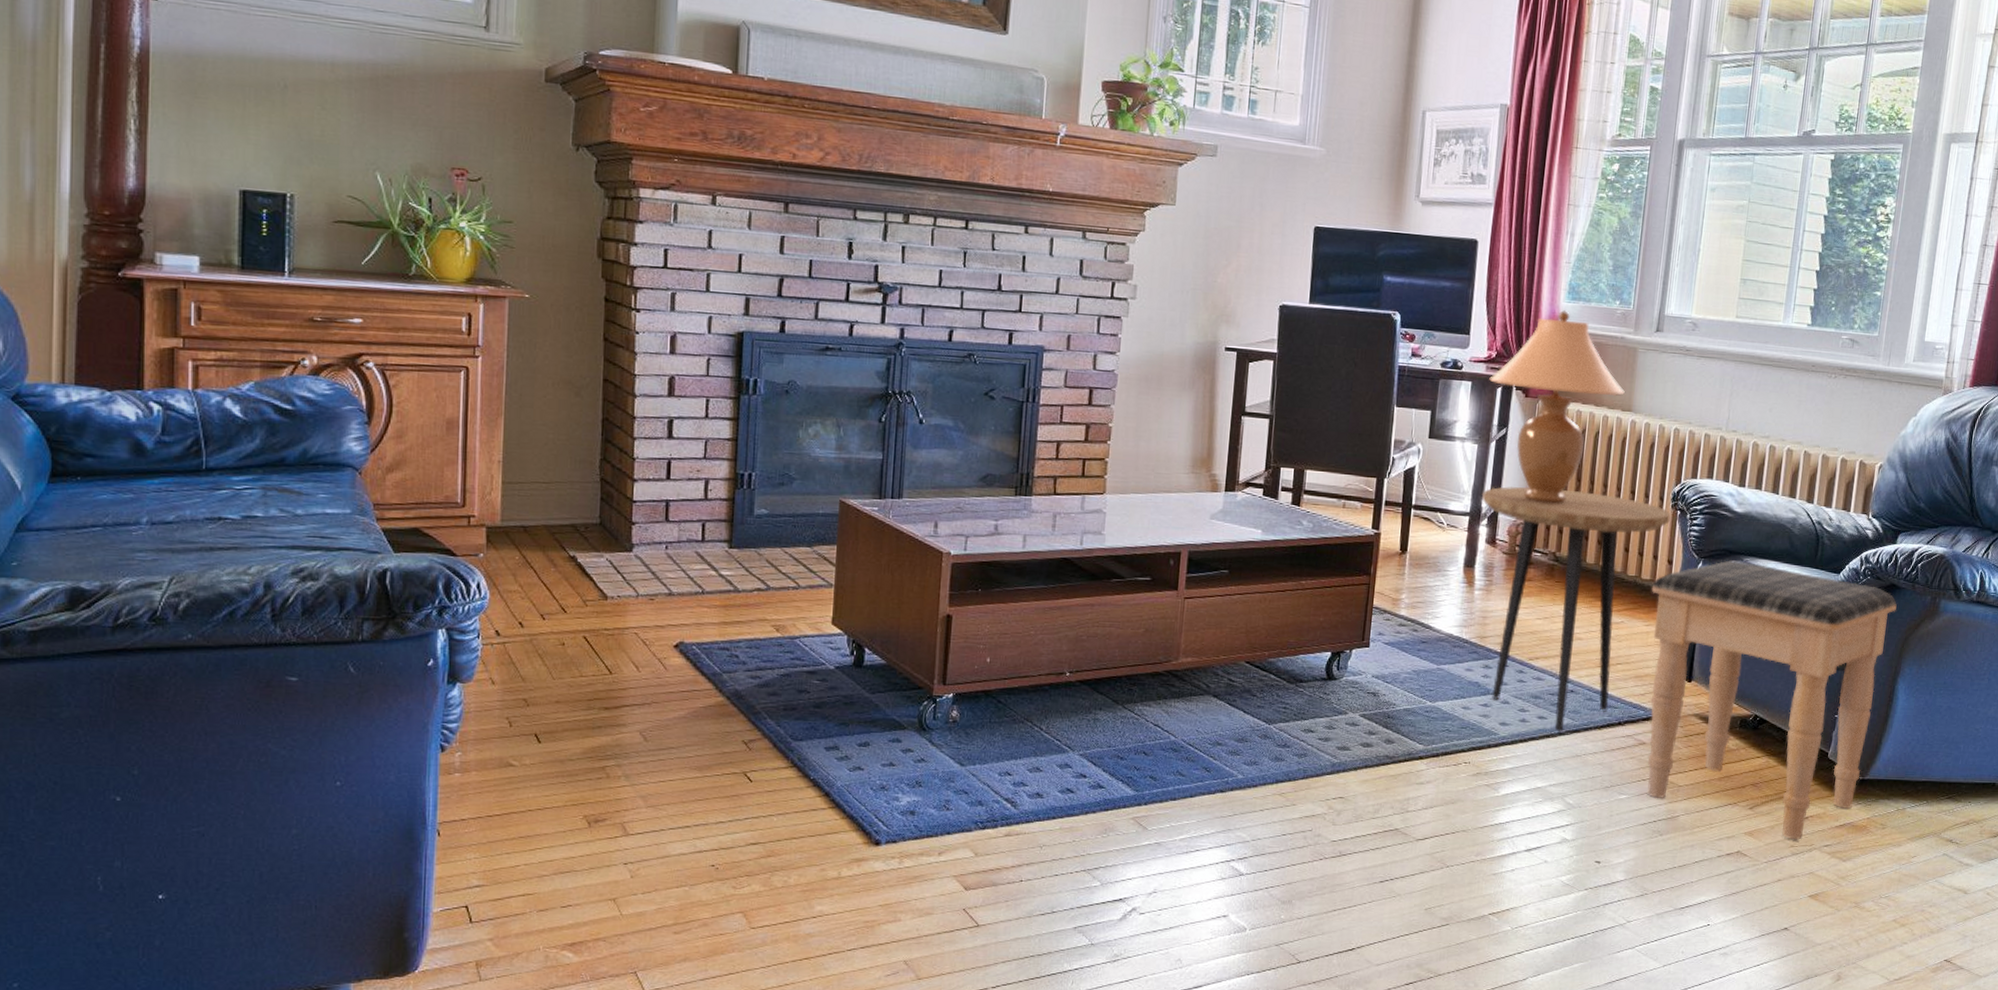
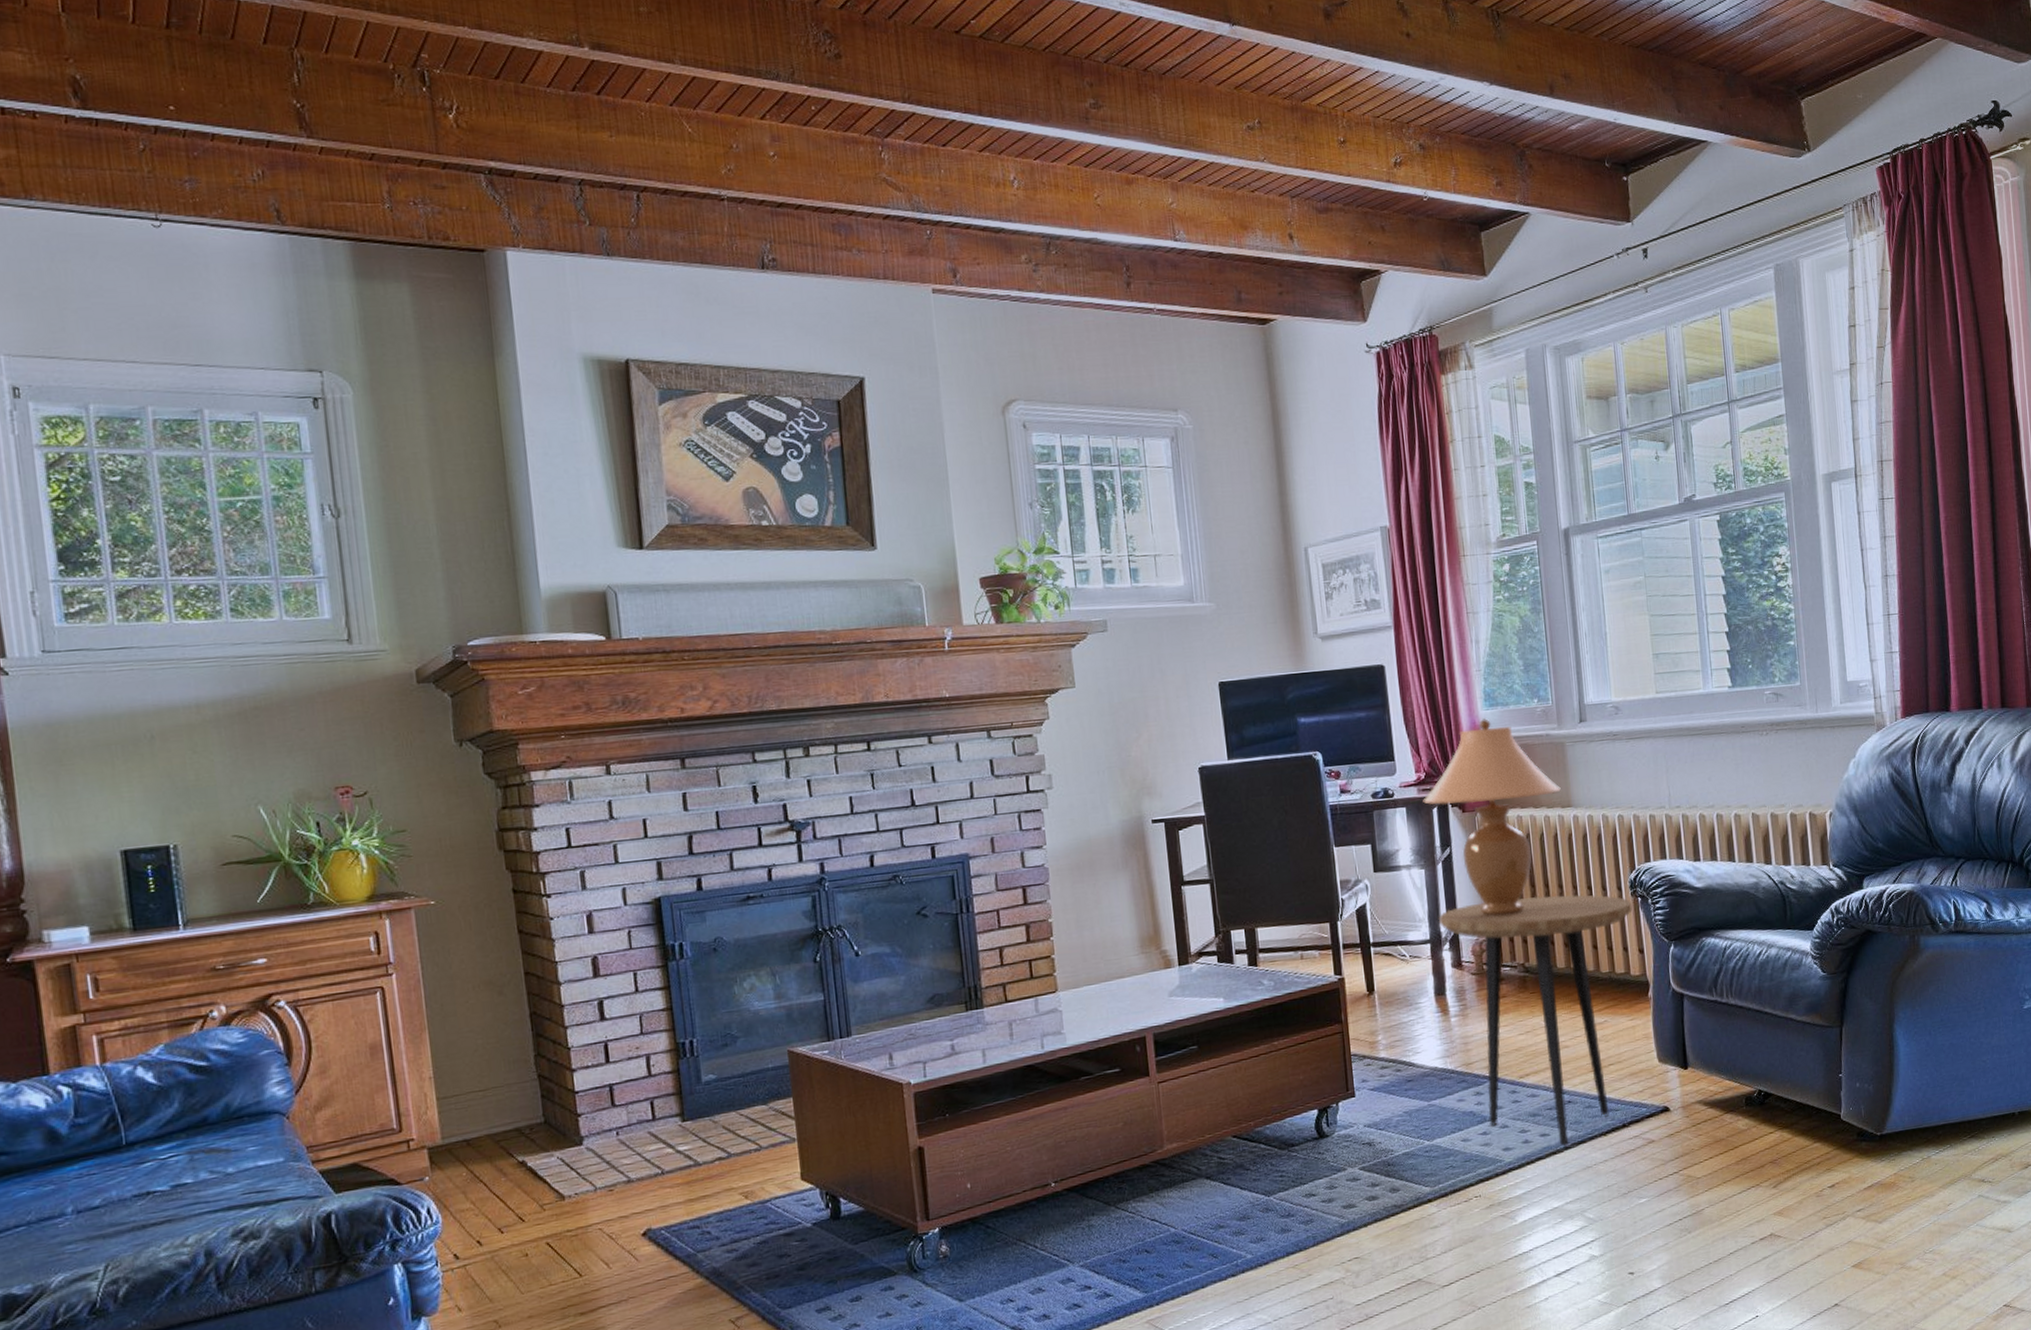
footstool: present [1647,560,1897,840] -> none [1628,935,1878,1211]

